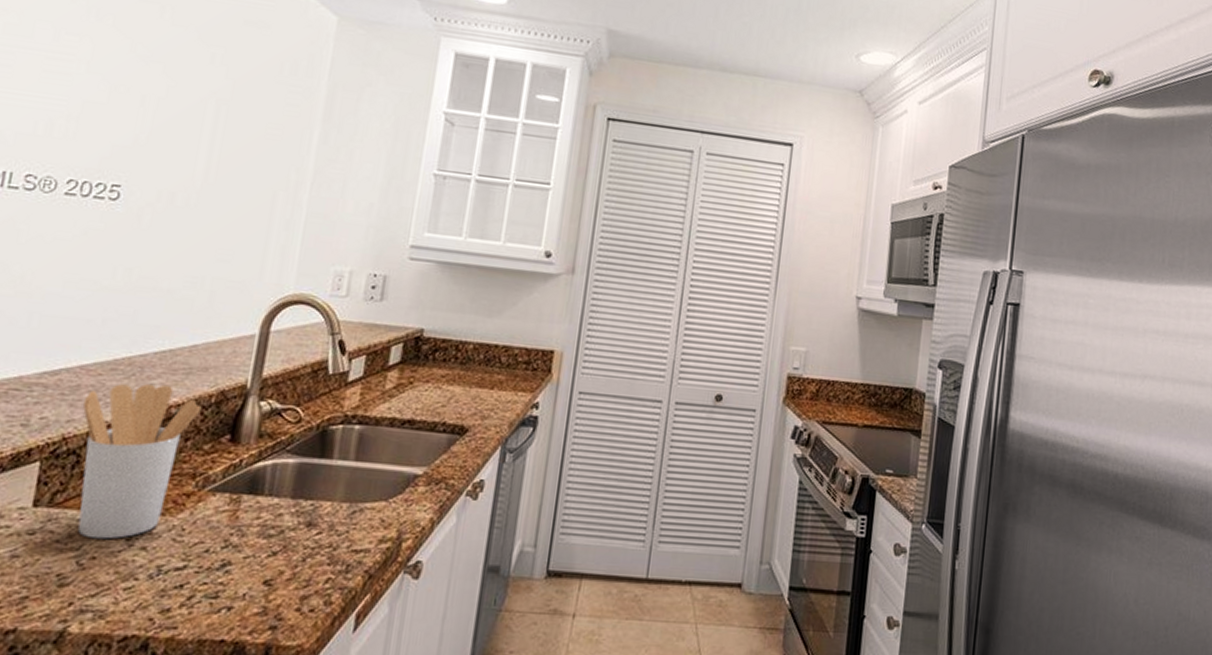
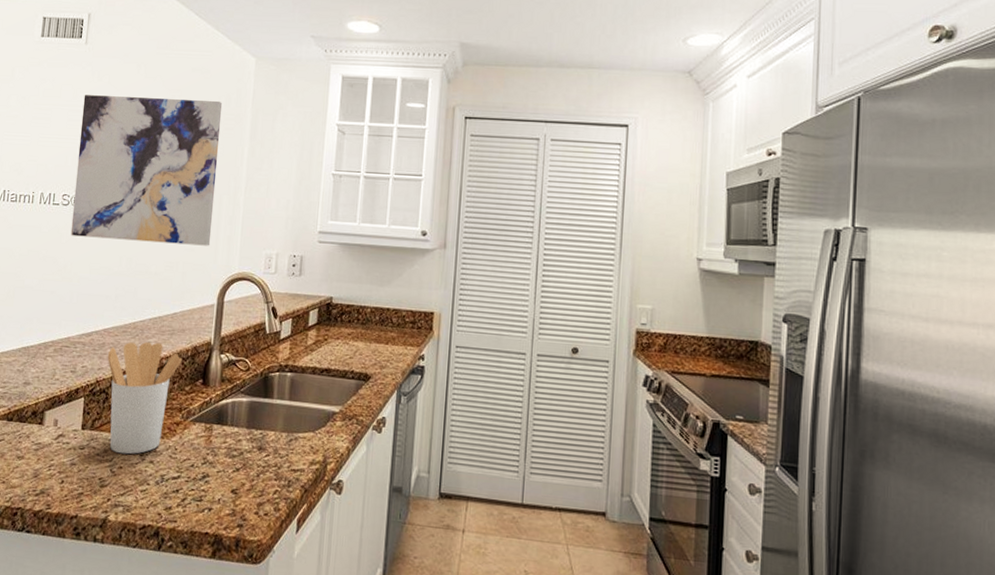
wall art: none [34,38,286,258] -> present [70,95,223,246]

